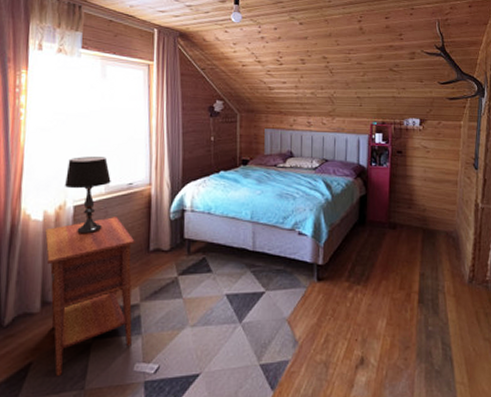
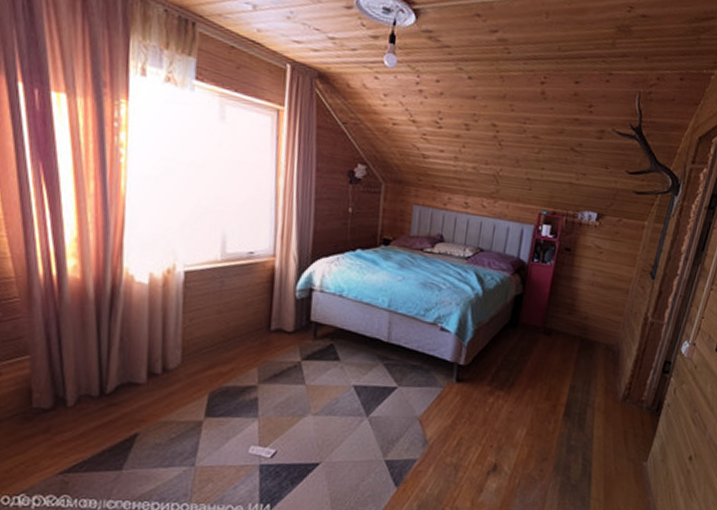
nightstand: present [45,217,135,377] -> none [151,288,255,451]
table lamp: present [64,157,111,234] -> none [173,214,229,305]

